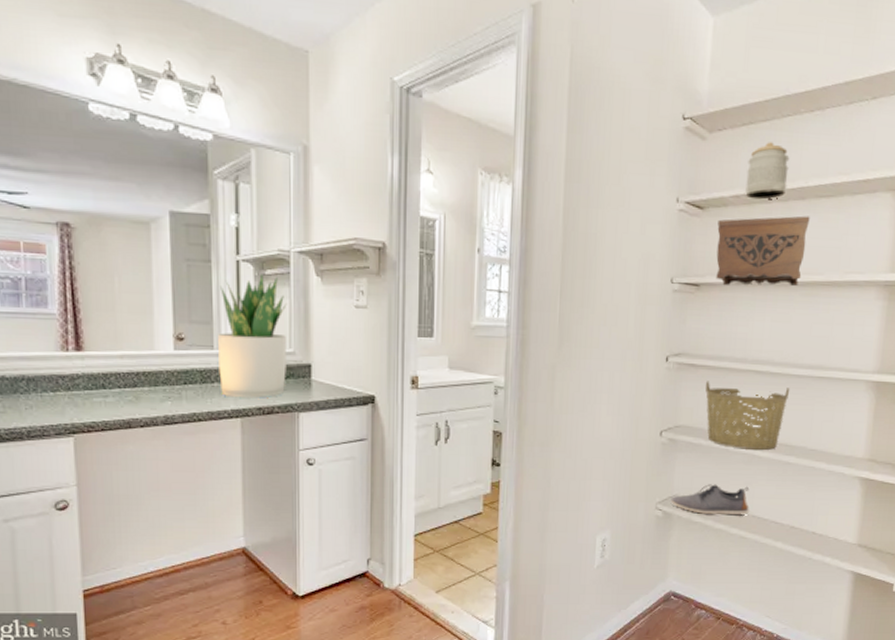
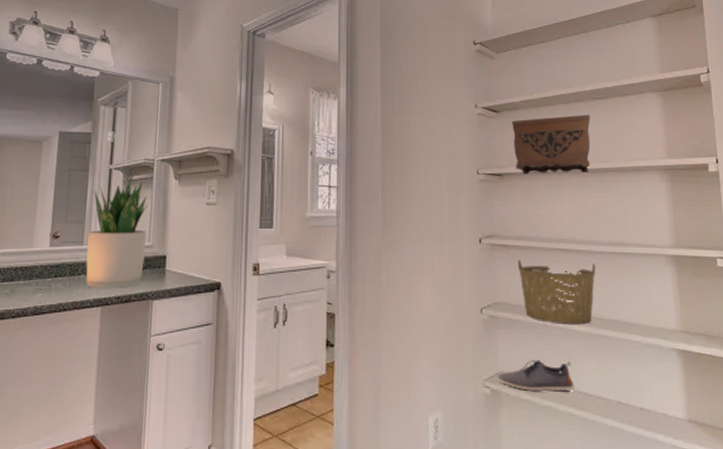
jar: present [745,142,790,200] -> none [531,58,567,103]

